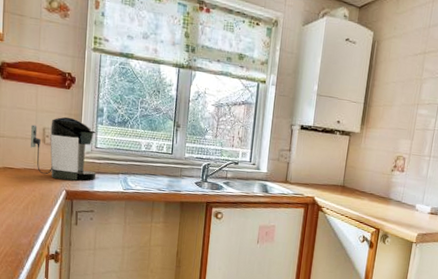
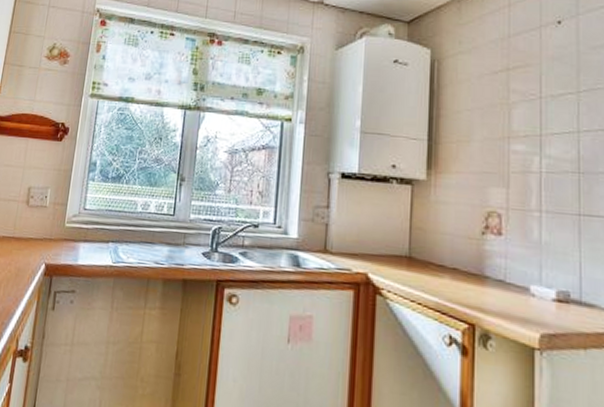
coffee maker: present [30,116,97,181] -> none [13,173,86,251]

